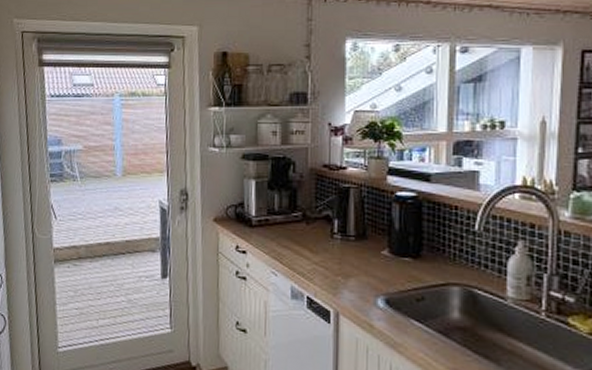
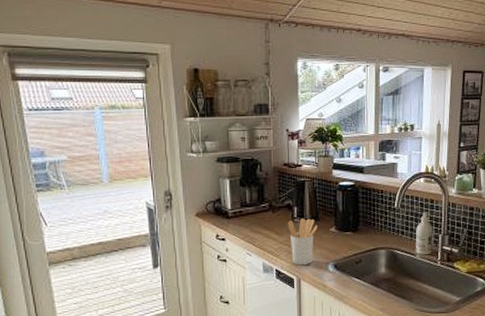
utensil holder: none [324,235,365,296] -> present [287,218,318,266]

